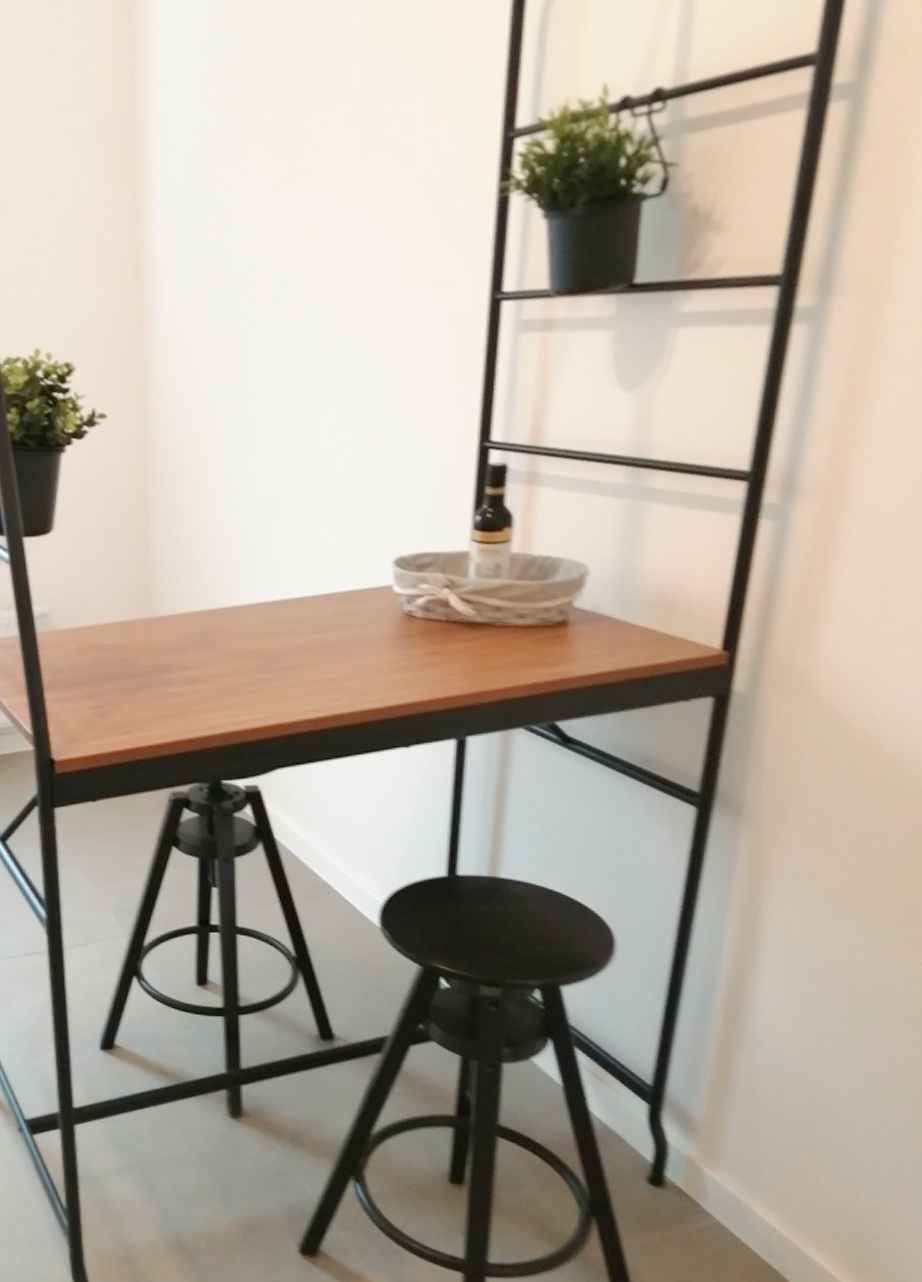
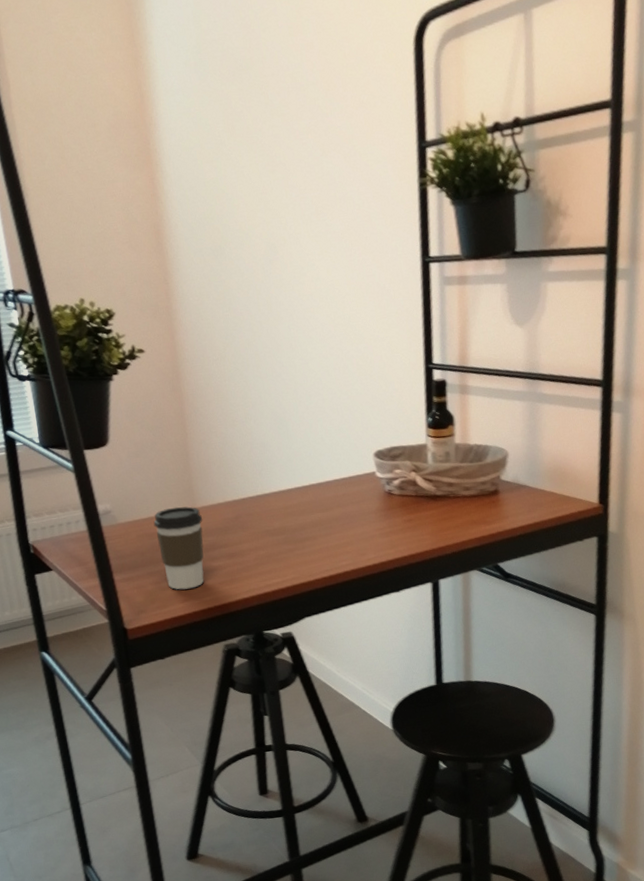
coffee cup: none [98,614,160,719] -> present [153,506,204,590]

